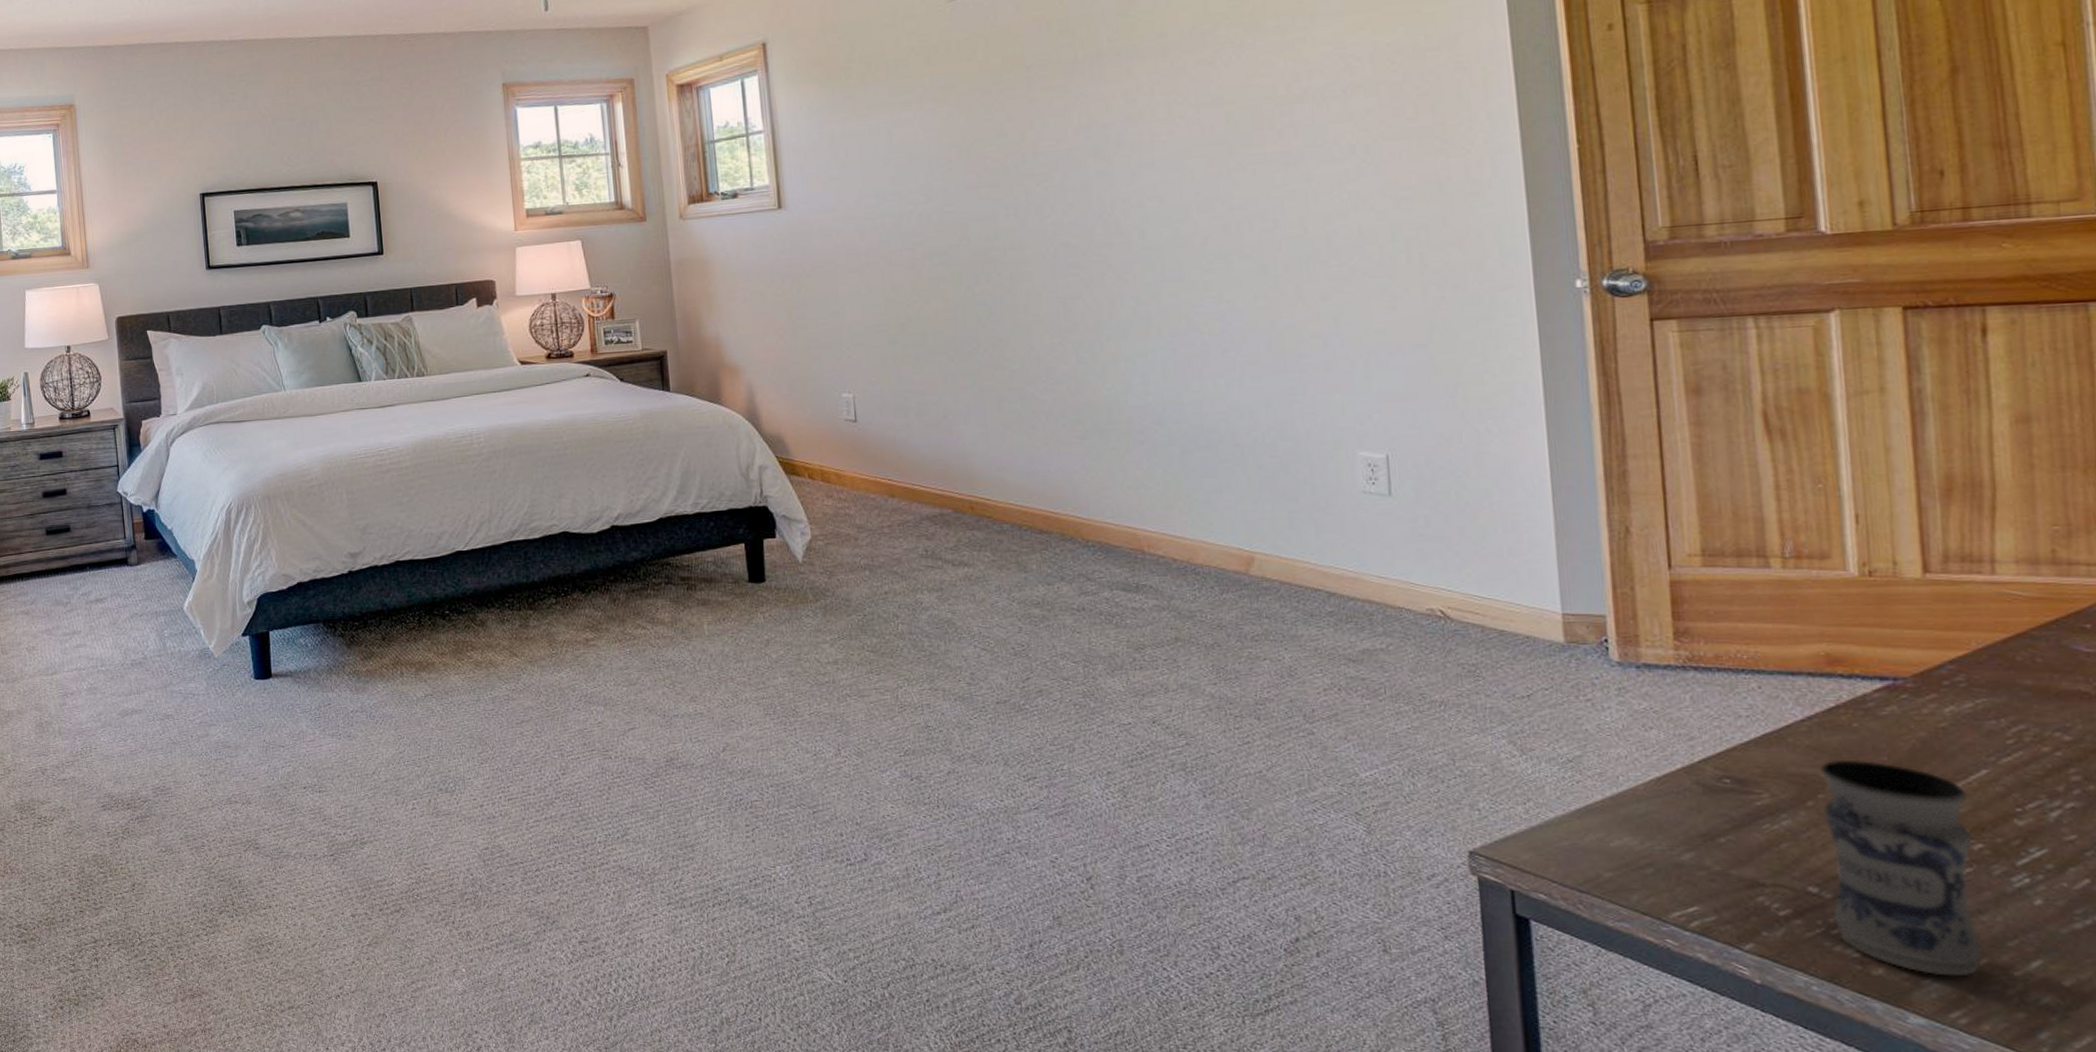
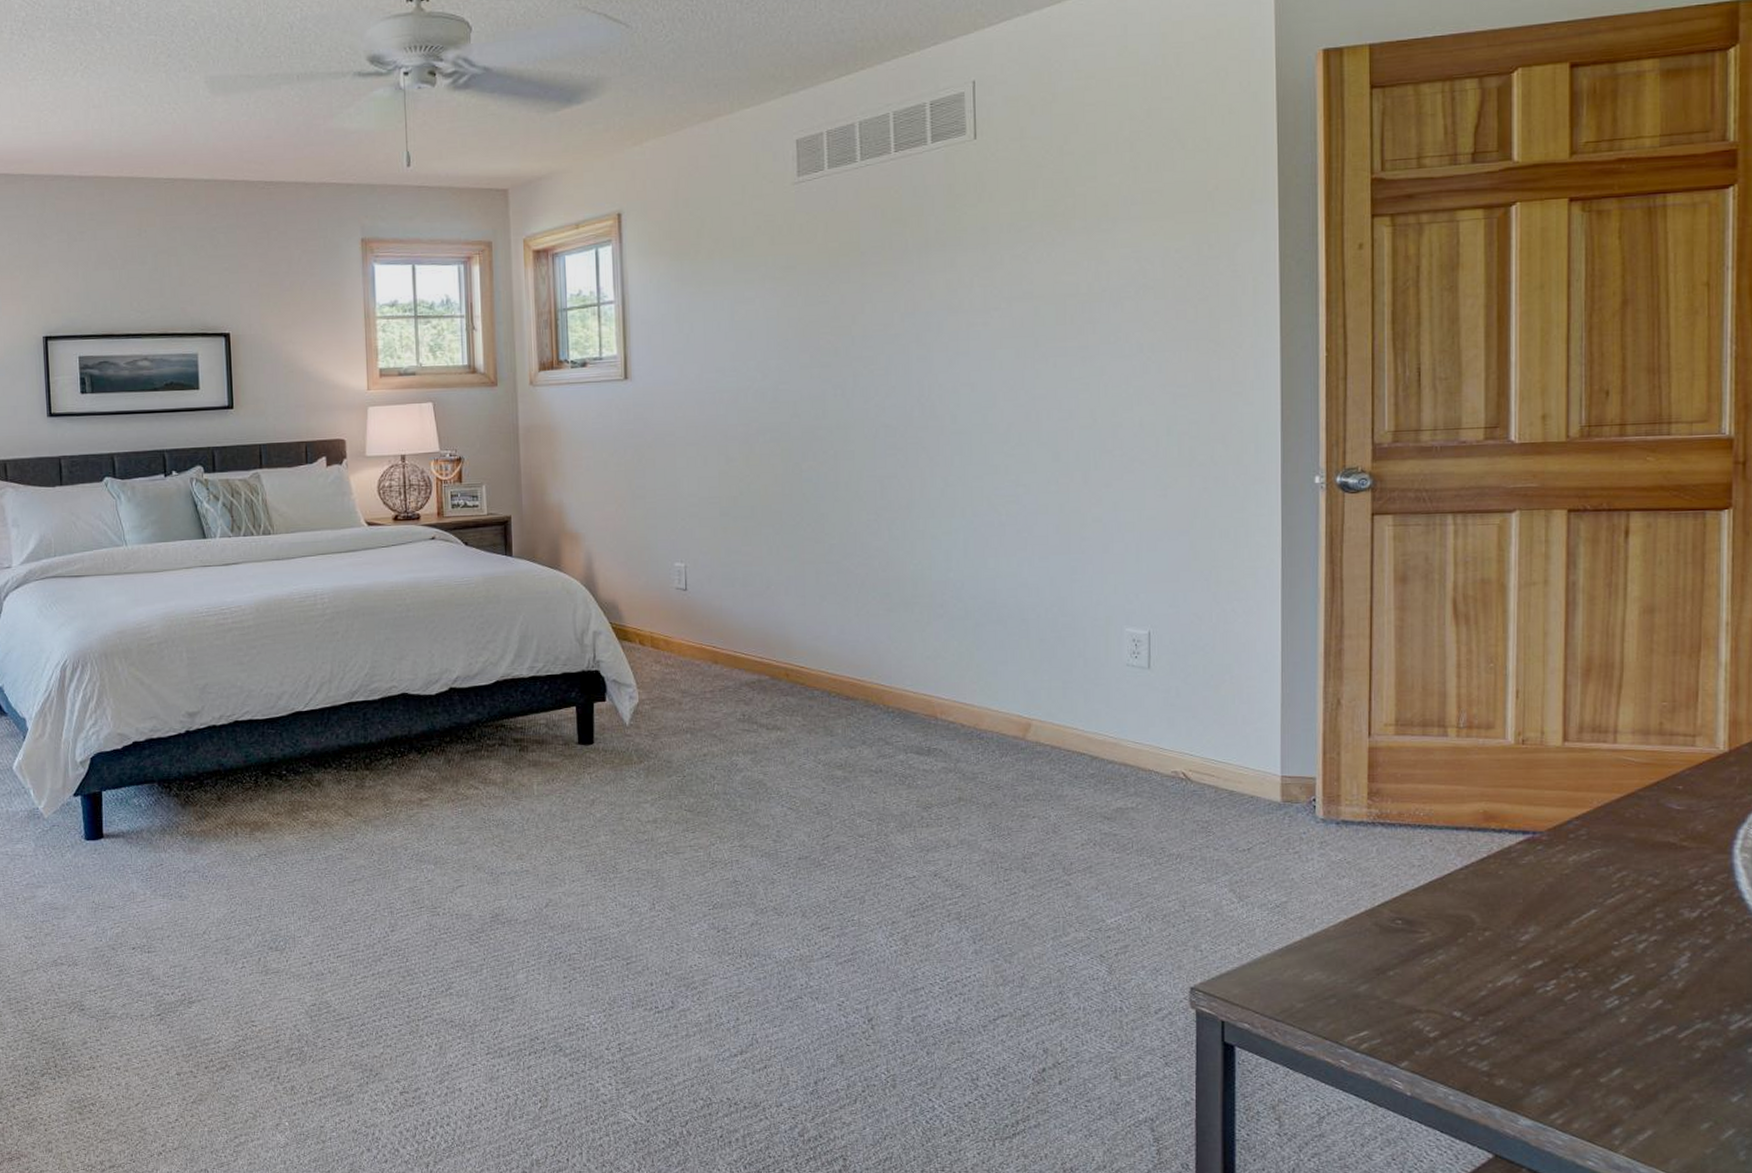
jar: present [1820,759,1984,977] -> none [1470,902,1580,1084]

